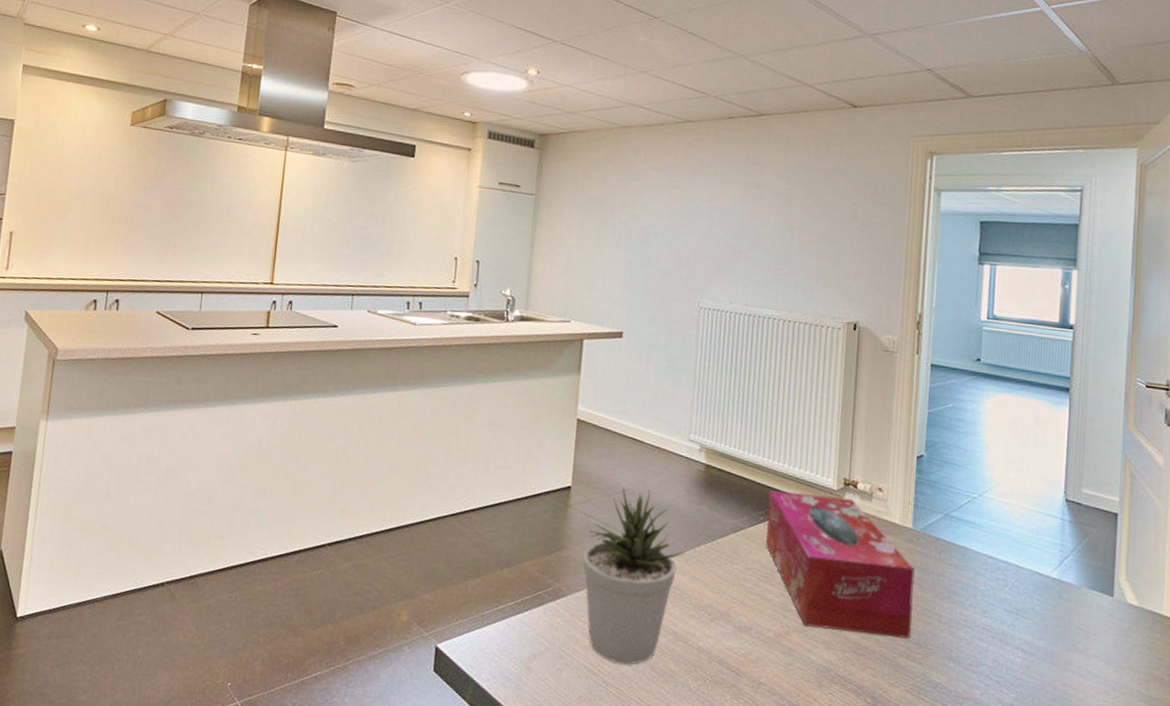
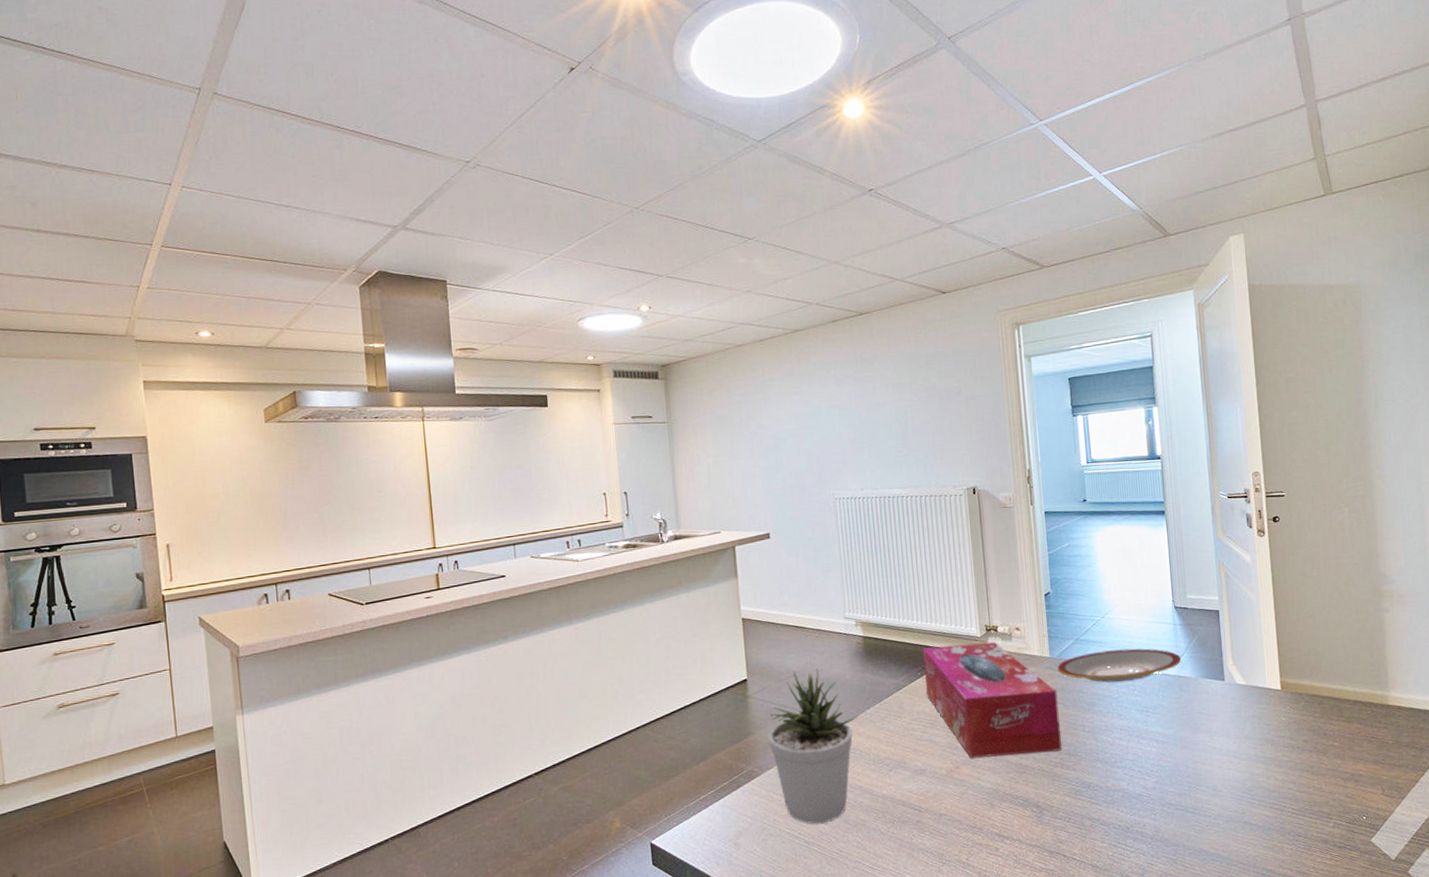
plate: none [919,533,1066,575] -> present [1057,648,1182,683]

